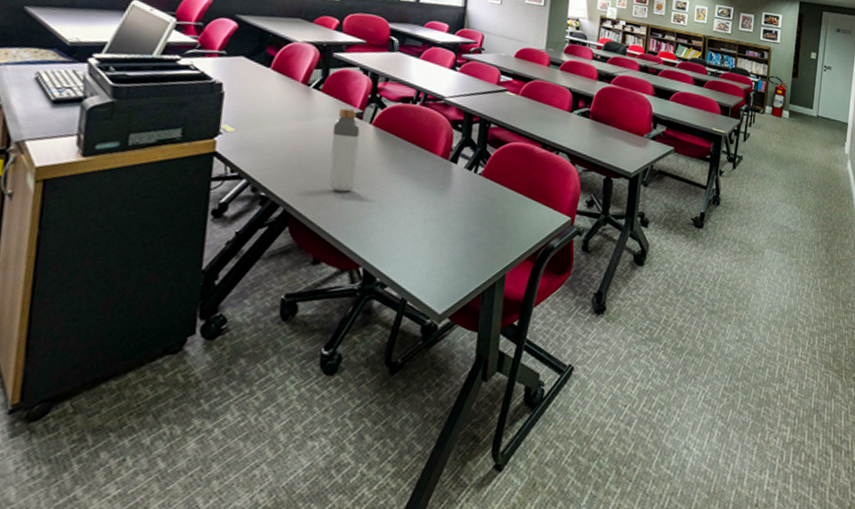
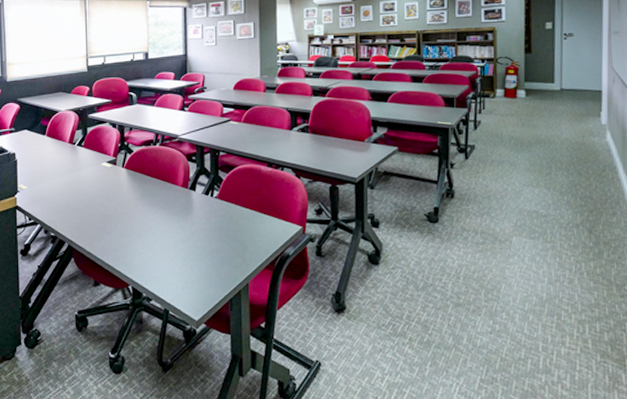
bottle: present [329,108,360,192] -> none [95,158,118,226]

